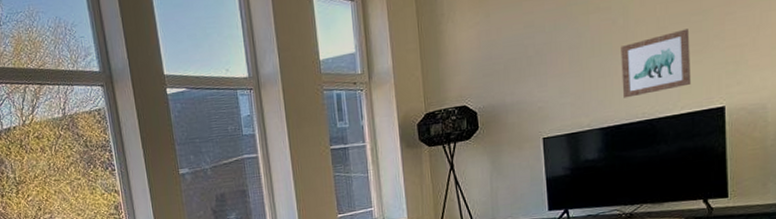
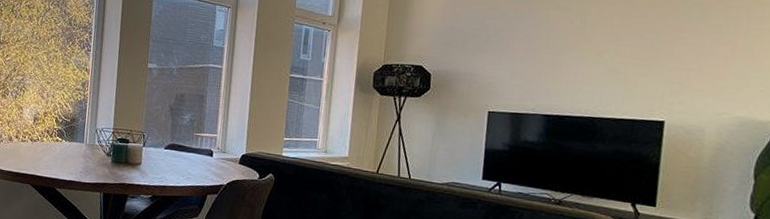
wall art: present [621,29,692,98] -> none [570,42,641,95]

